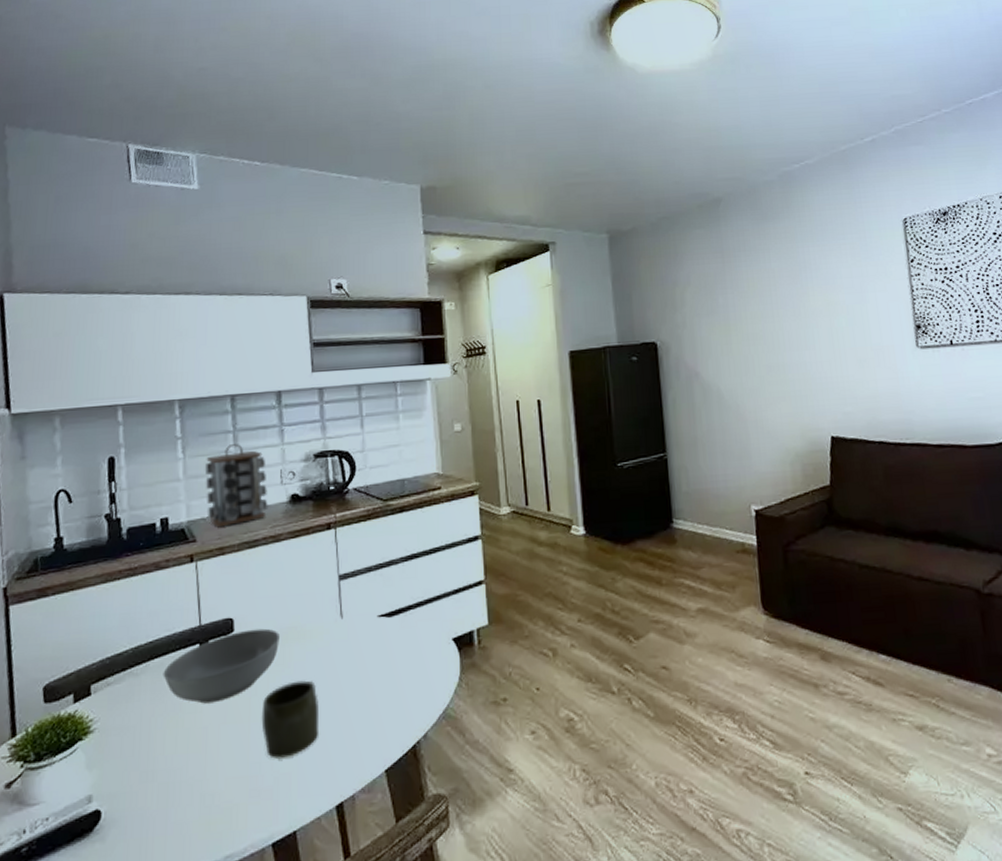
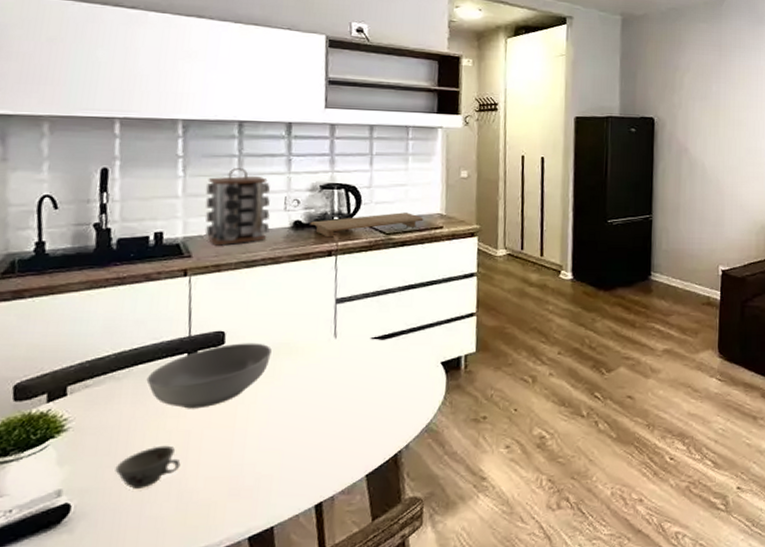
teacup: none [139,744,201,792] -> present [115,445,181,489]
mug: present [261,680,320,759] -> none [246,392,306,462]
cutting board: none [307,475,420,510] -> present [310,212,424,238]

